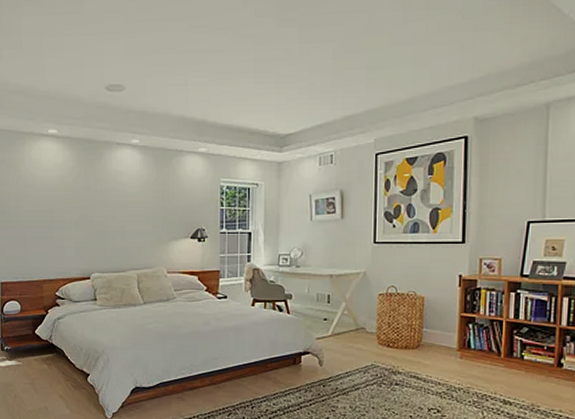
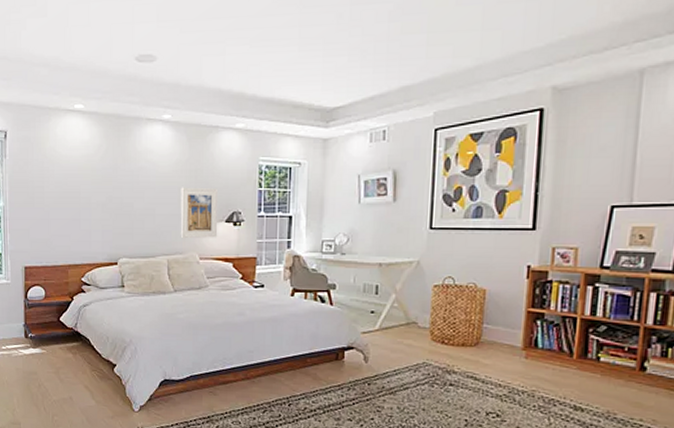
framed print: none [149,206,184,253] -> present [180,187,218,238]

